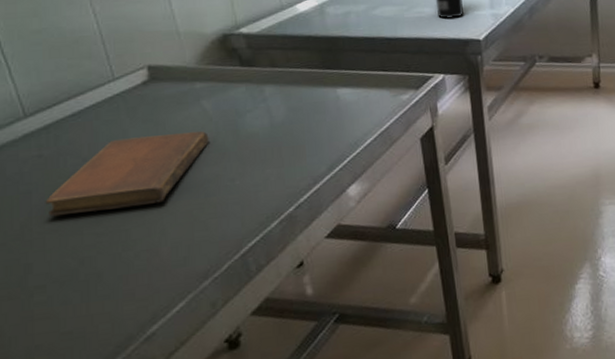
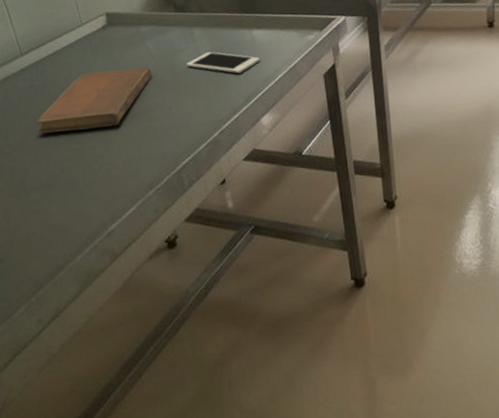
cell phone: none [255,112,346,138] -> present [187,51,260,74]

